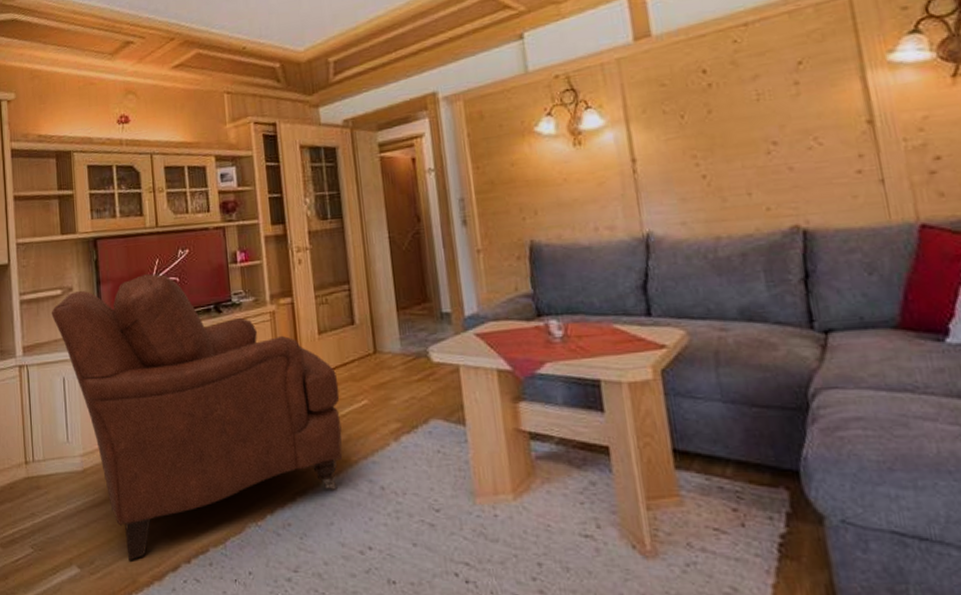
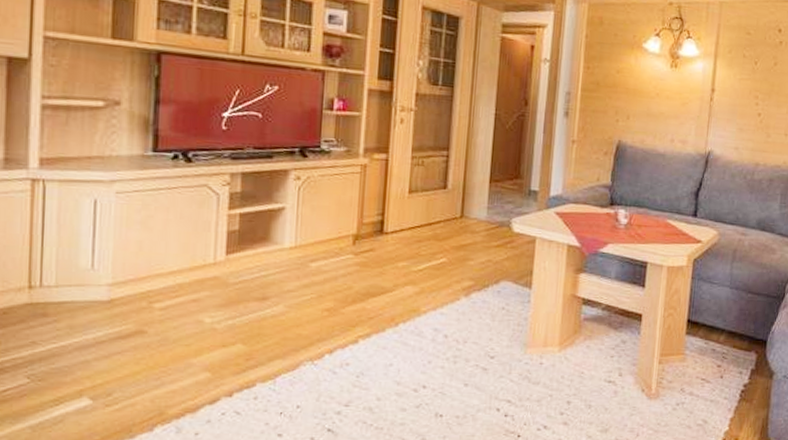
chair: present [51,274,343,561] -> none [86,103,421,394]

